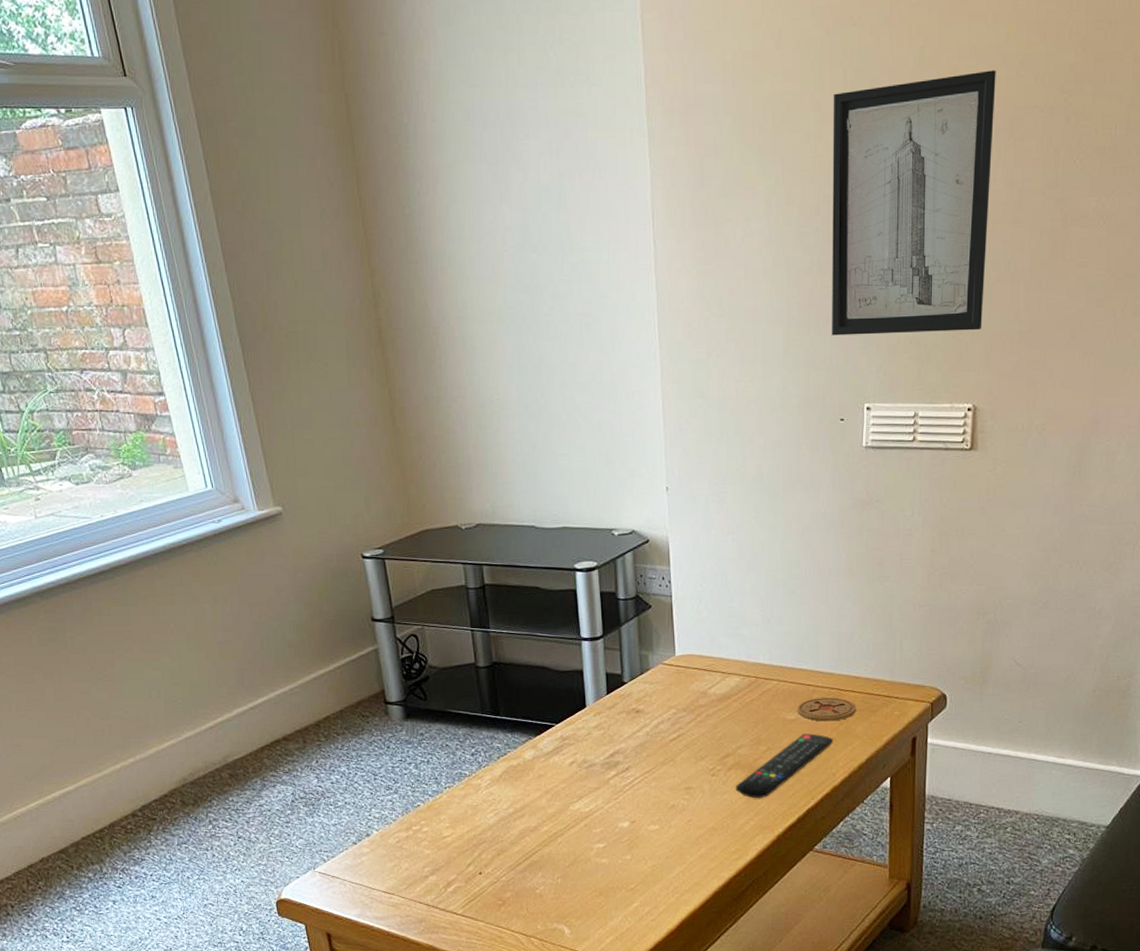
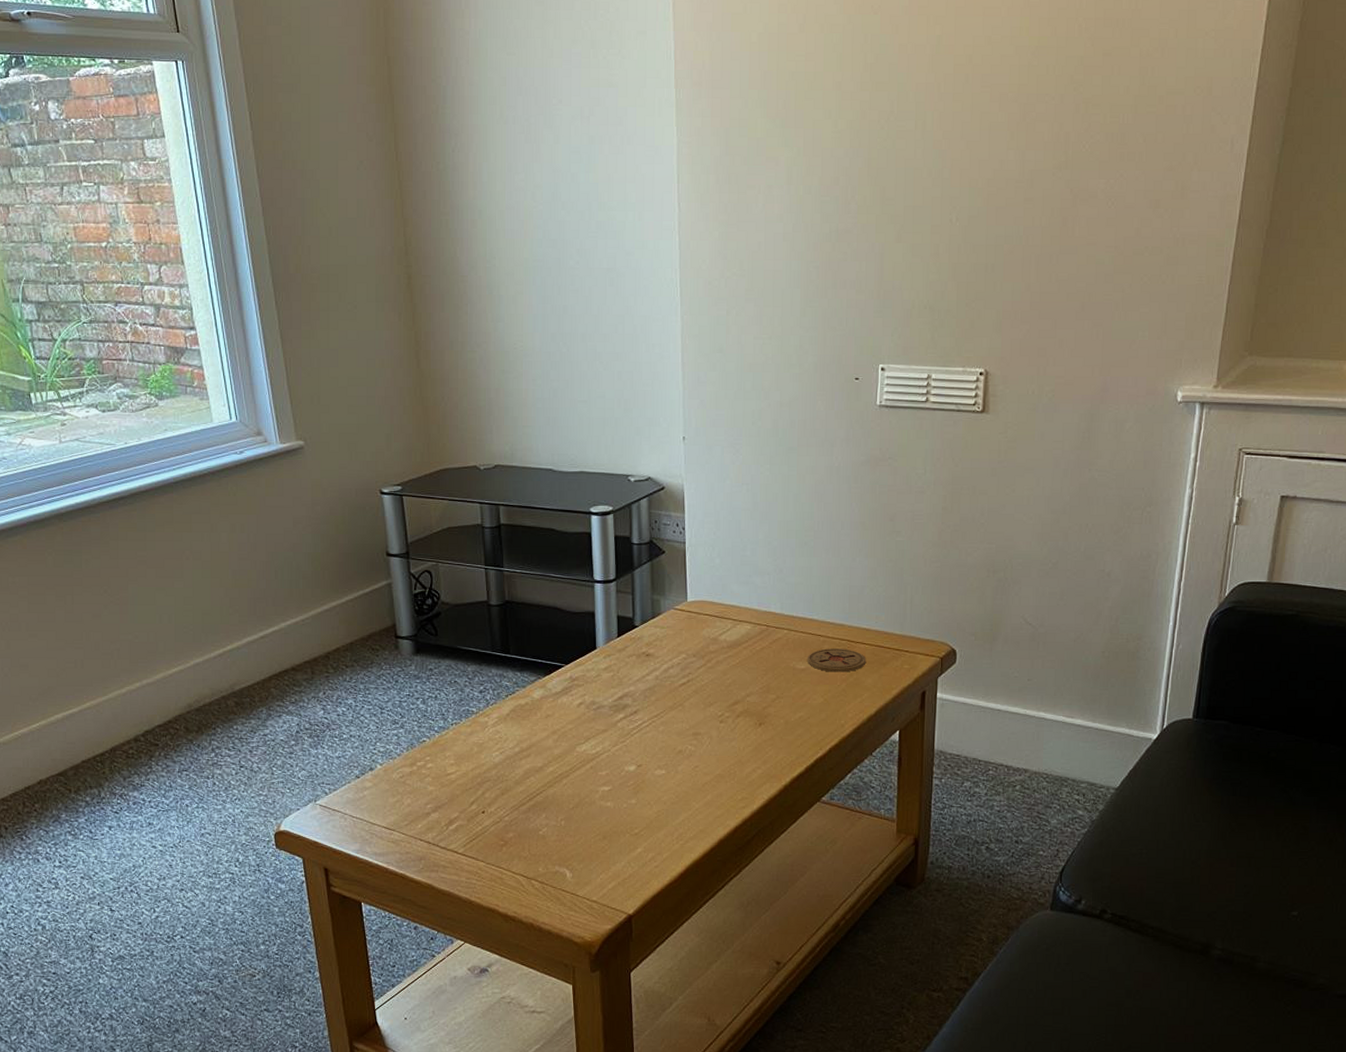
remote control: present [735,733,834,799] -> none [743,683,843,747]
wall art: present [832,70,996,336] -> none [848,60,1009,299]

